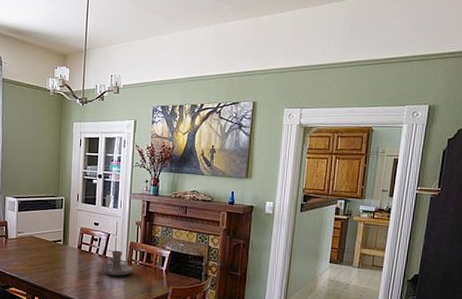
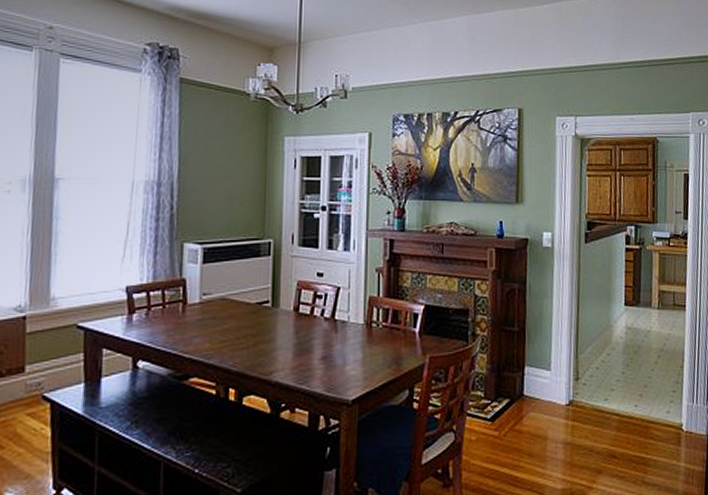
candle holder: present [99,250,133,276] -> none [325,309,375,347]

